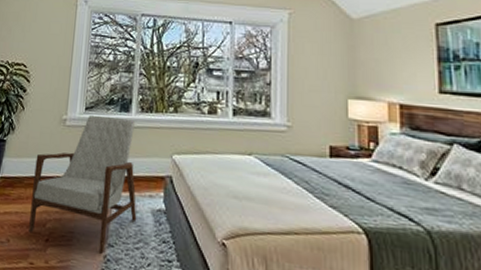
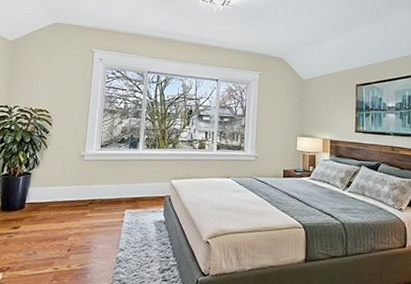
armchair: present [28,115,137,254] -> none [53,151,143,257]

